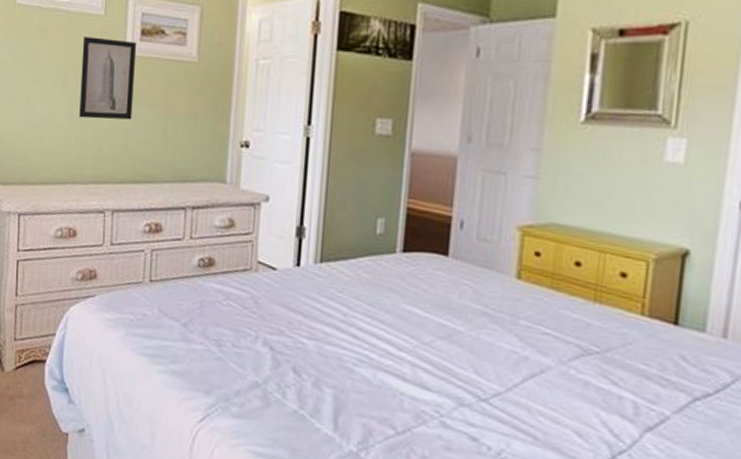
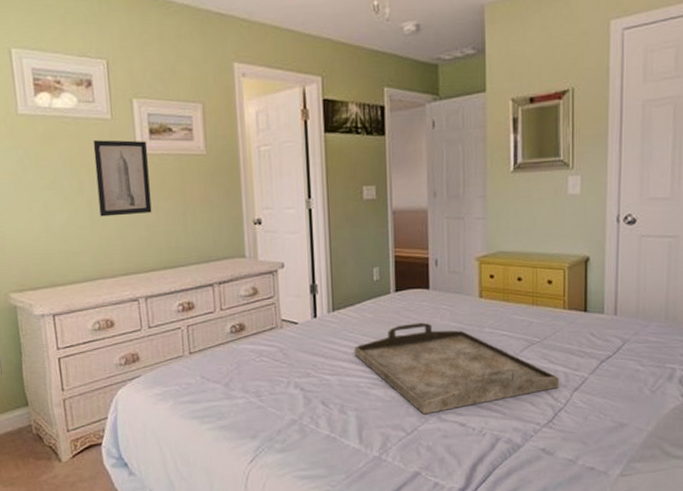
serving tray: none [341,294,626,422] -> present [355,322,560,415]

